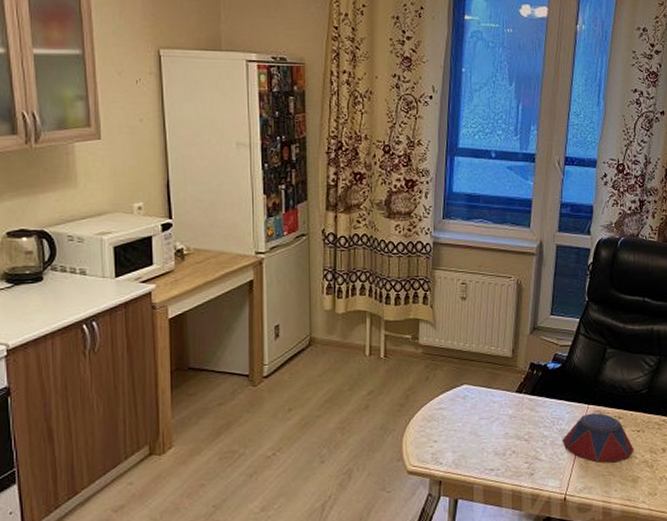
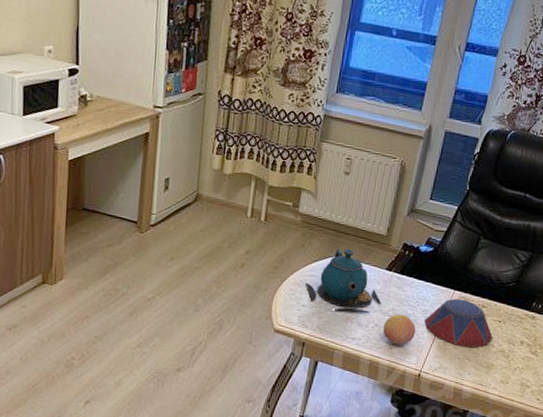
teapot: none [435,376,517,443] -> present [305,248,382,314]
fruit: none [521,437,554,470] -> present [383,314,416,345]

